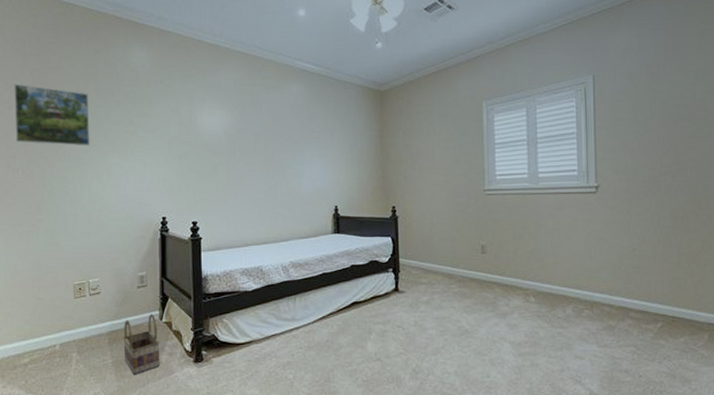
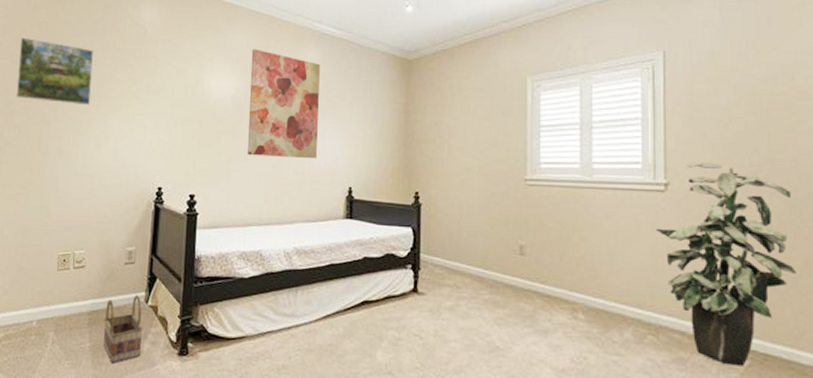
wall art: none [239,86,305,184] -> present [247,49,320,159]
indoor plant: none [589,167,696,328] -> present [655,162,796,367]

